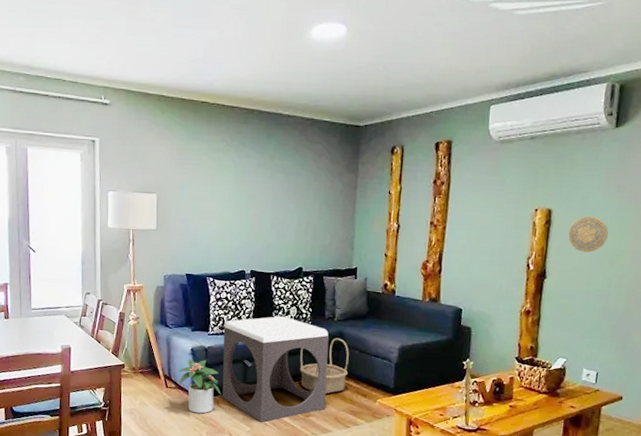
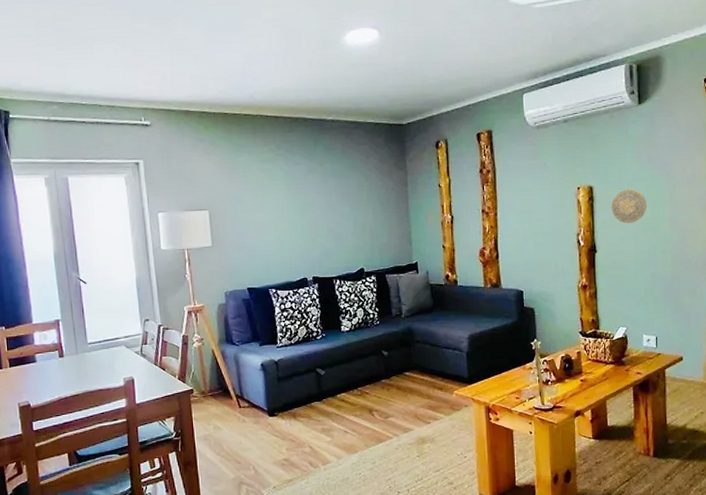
potted plant: present [178,359,222,414] -> none [250,373,297,430]
footstool: present [222,316,330,423] -> none [292,319,403,431]
basket: present [299,338,349,394] -> none [372,334,422,392]

